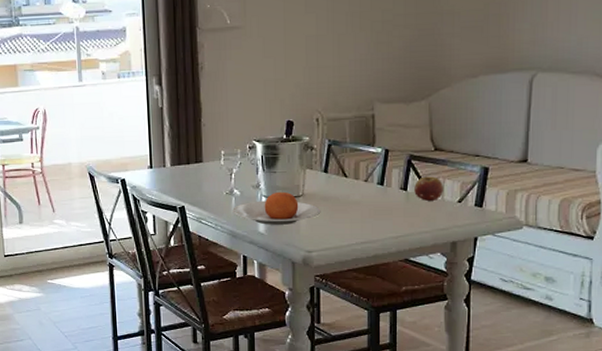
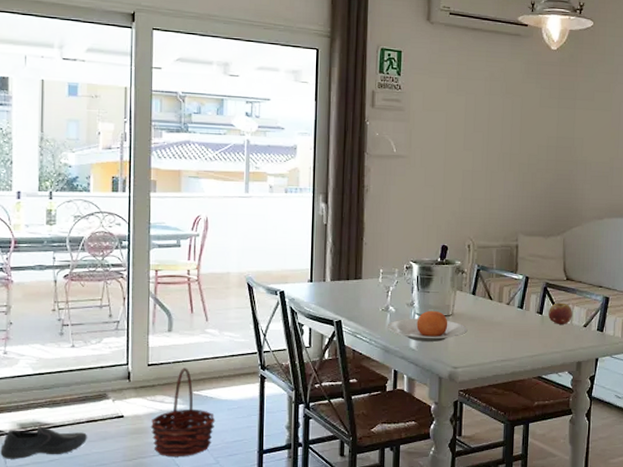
basket: none [12,258,71,343] -> present [150,368,216,457]

